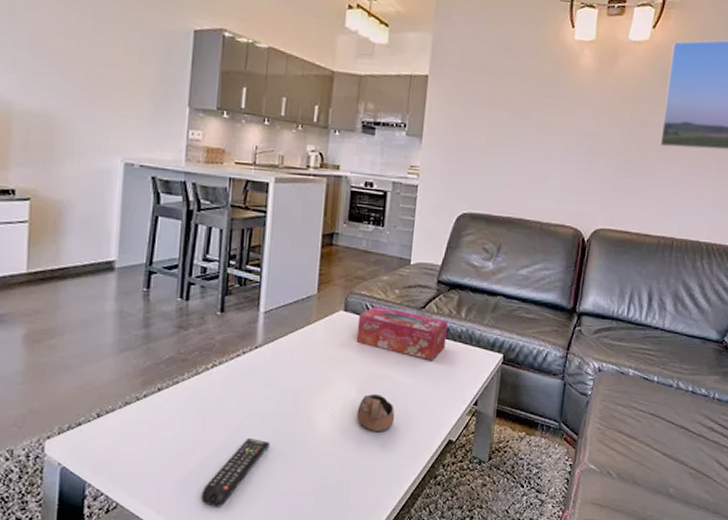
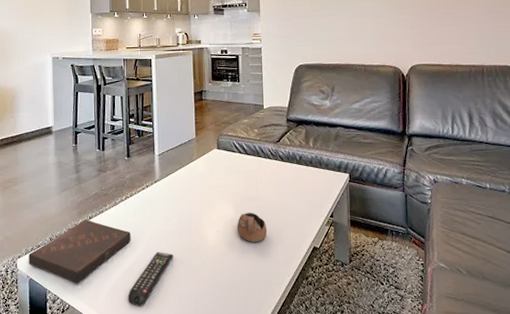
book: none [62,391,214,476] -> present [28,219,131,284]
tissue box: present [356,306,448,361] -> none [228,143,300,183]

